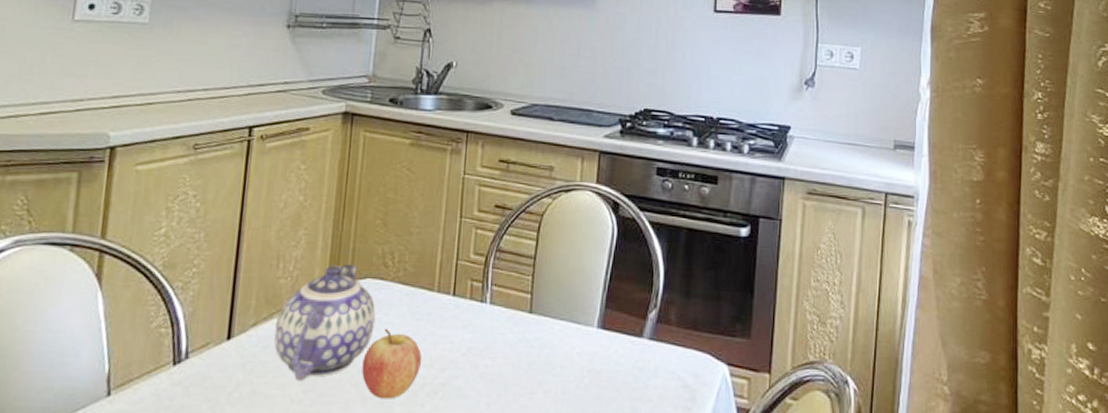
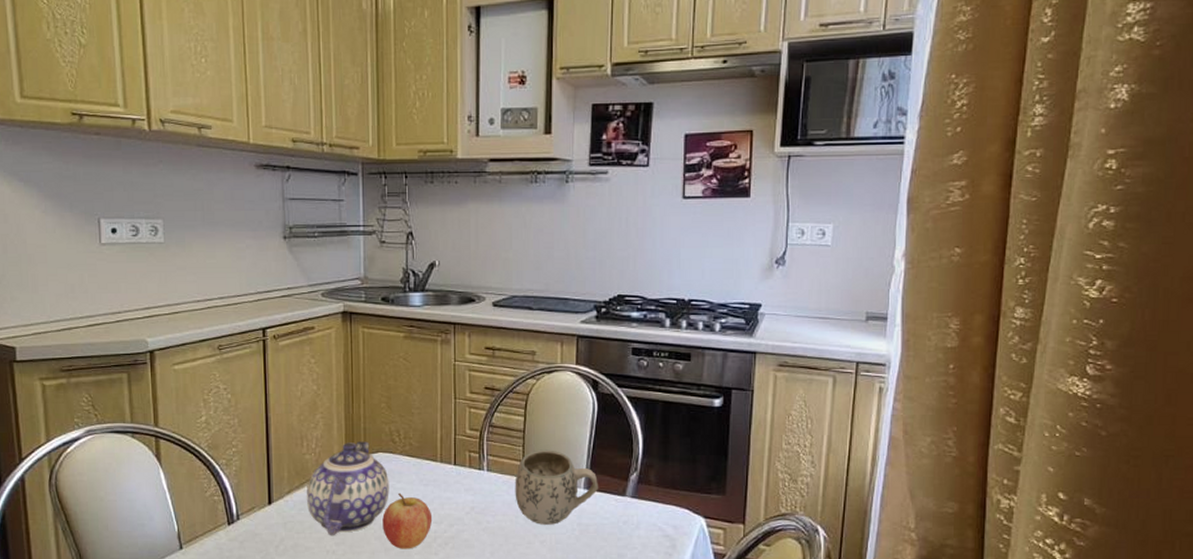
mug: none [519,280,614,371] -> present [515,449,599,525]

